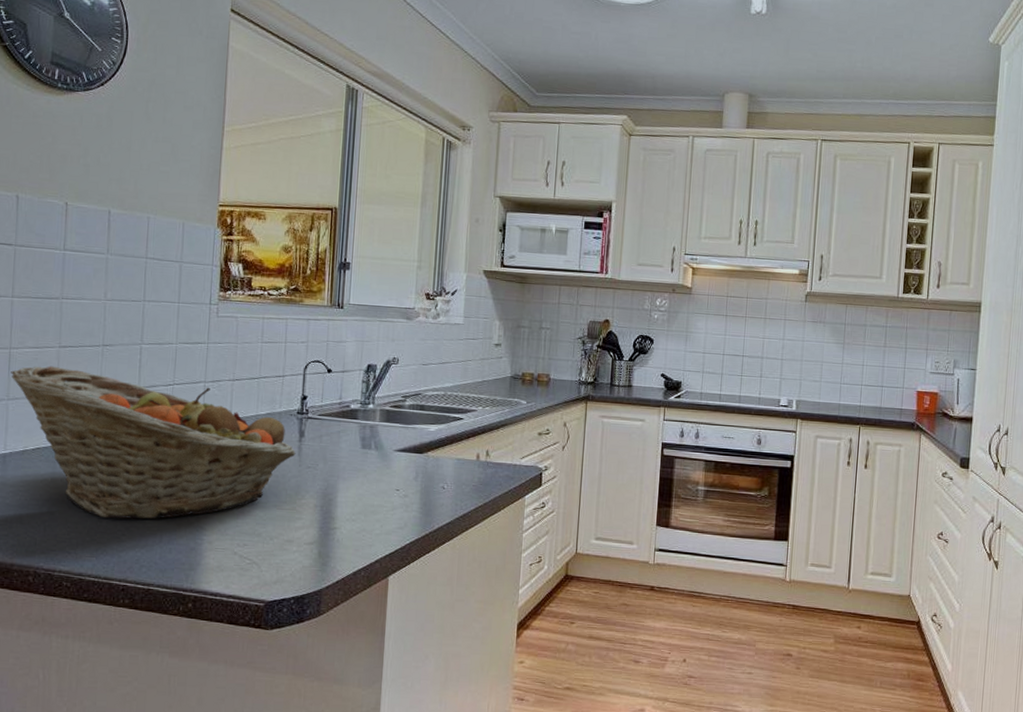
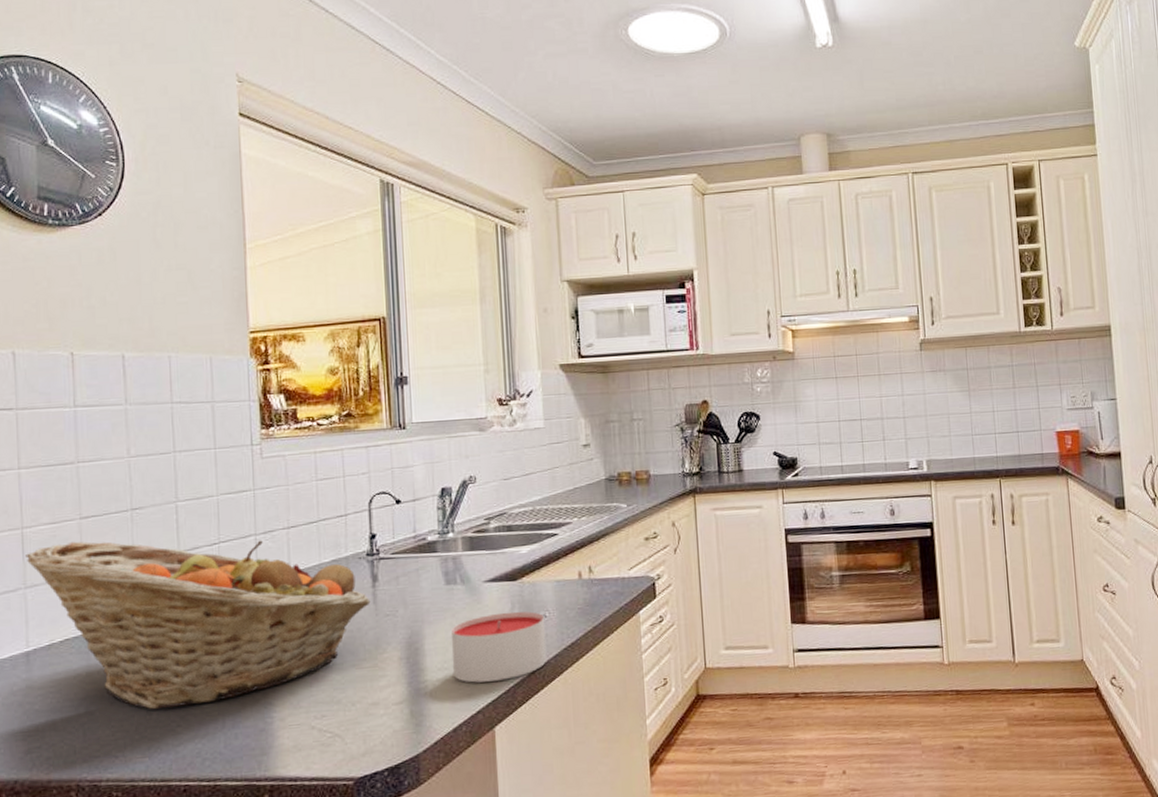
candle: none [359,479,443,538] -> present [452,611,547,683]

